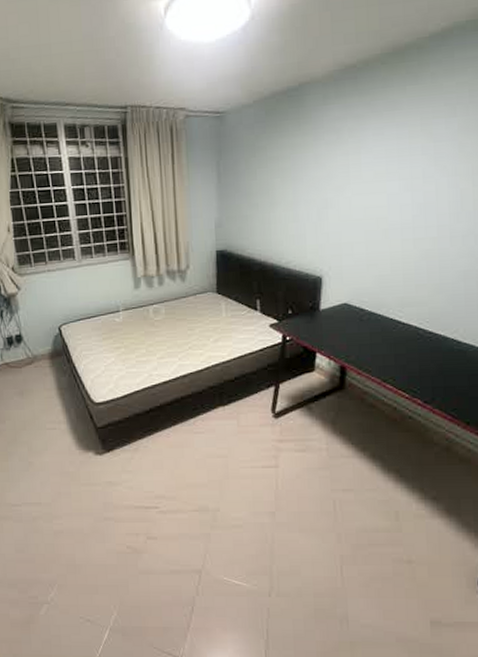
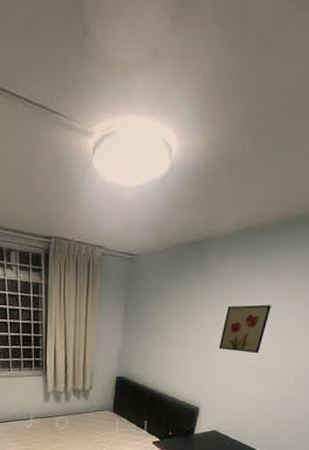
wall art: none [335,146,393,205] -> present [219,304,271,354]

